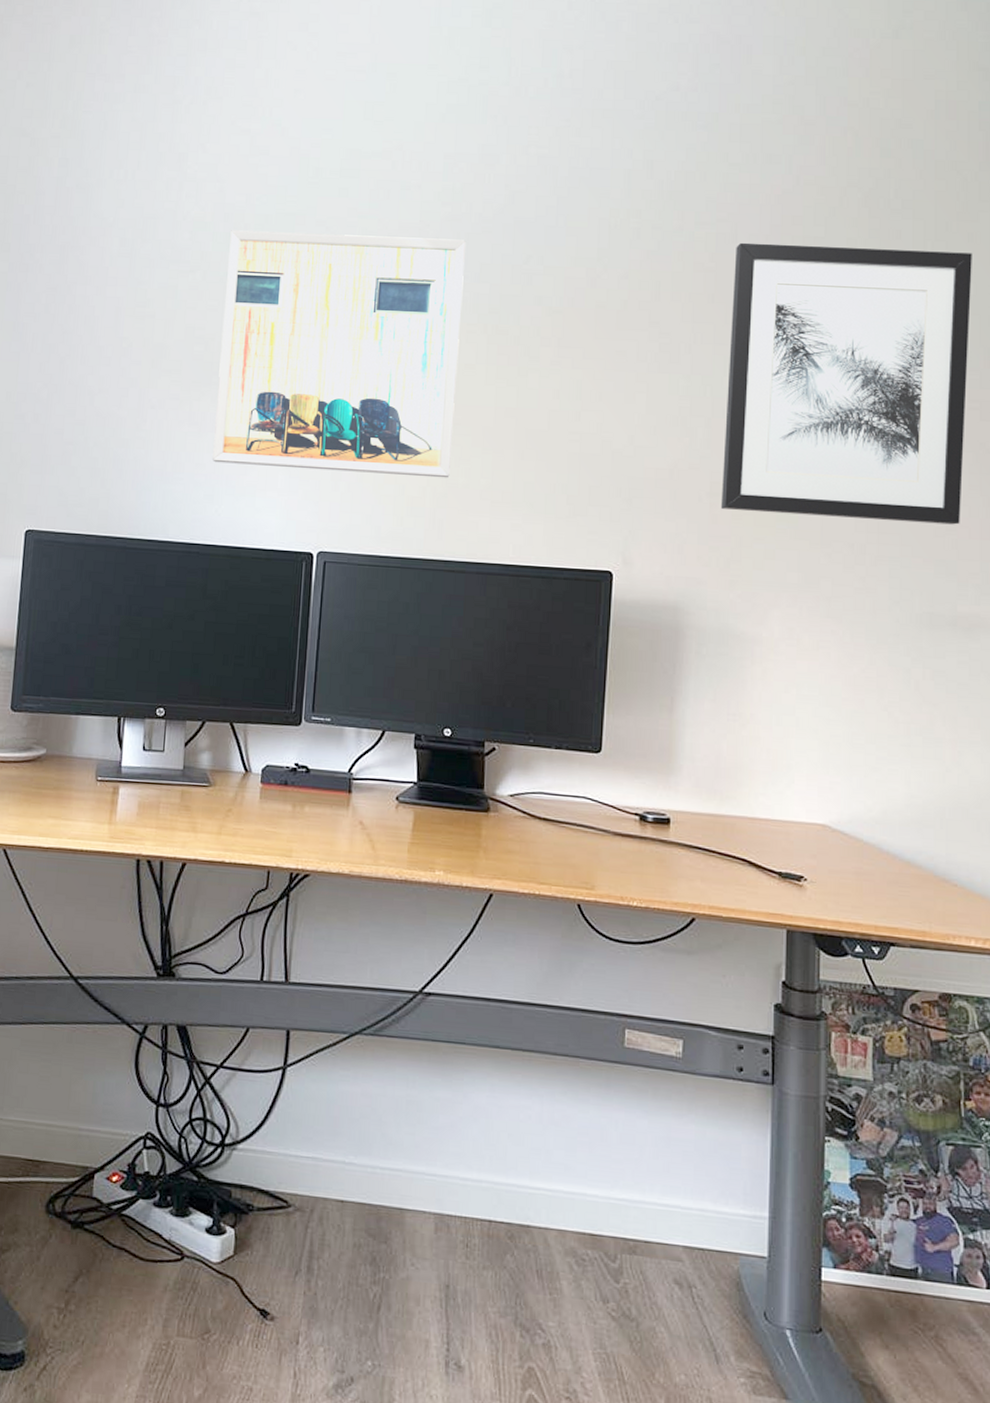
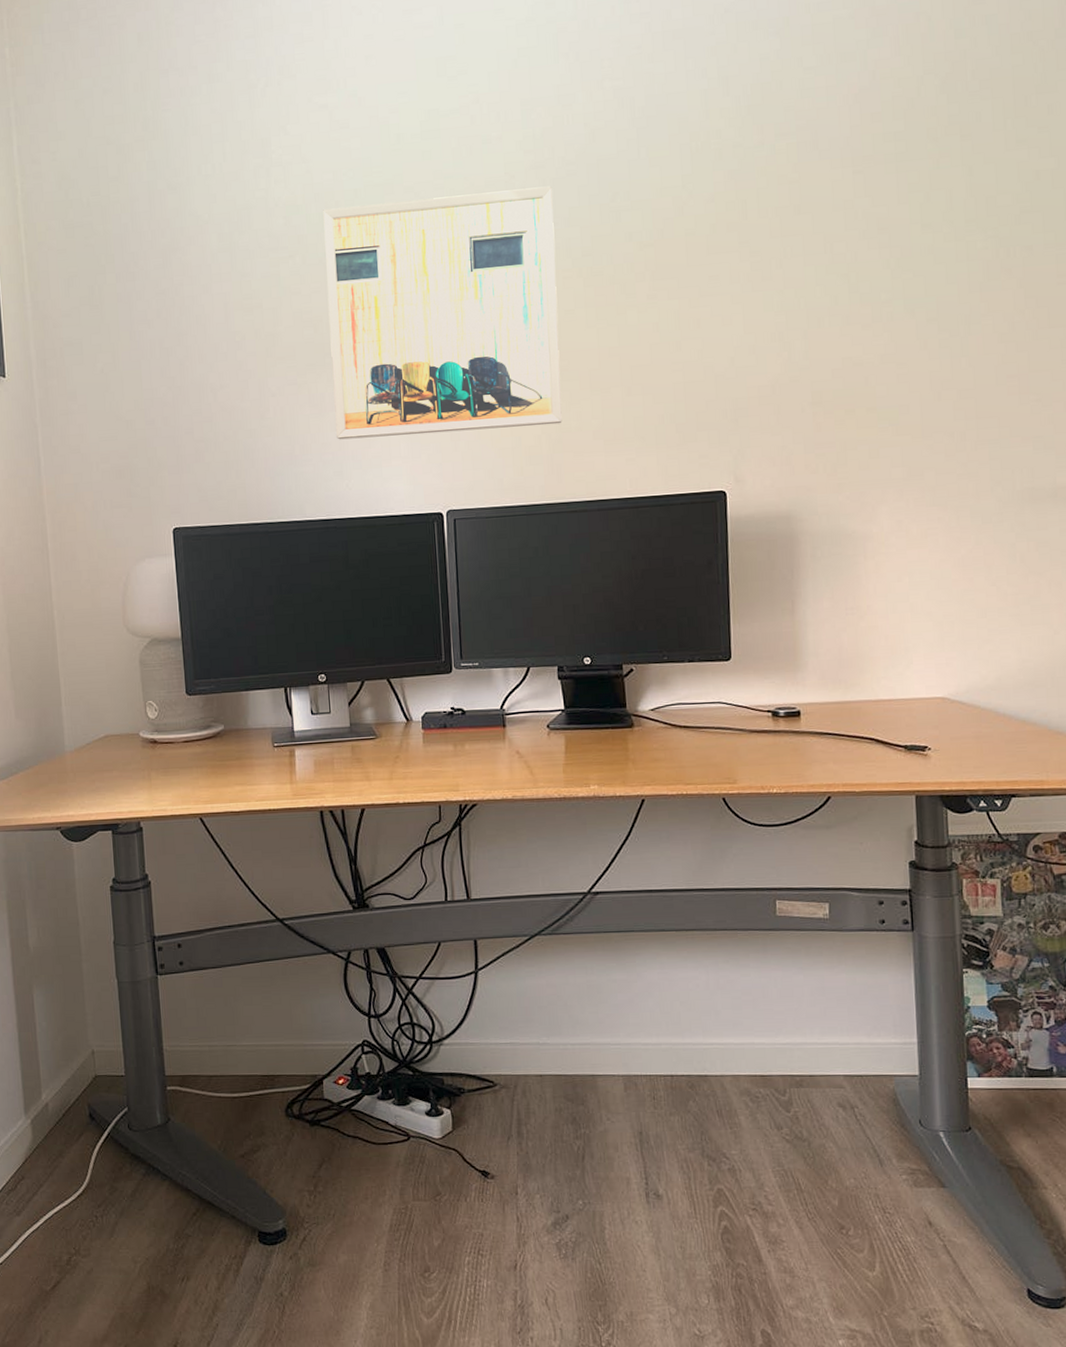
wall art: present [720,242,972,525] -> none [817,125,1056,416]

